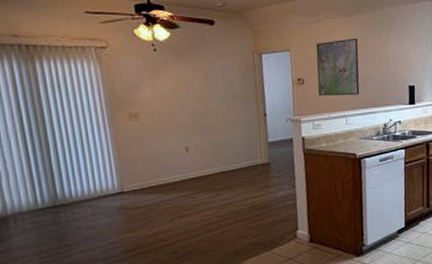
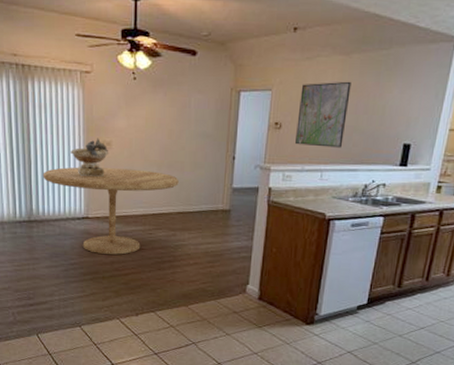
dining table: none [64,136,215,228] -> present [42,167,179,255]
birdbath: none [94,111,138,151] -> present [71,138,109,177]

